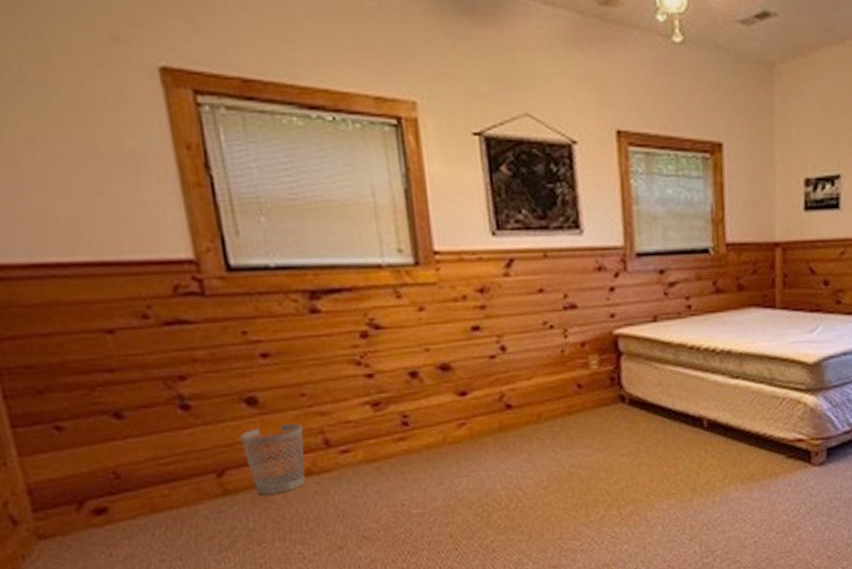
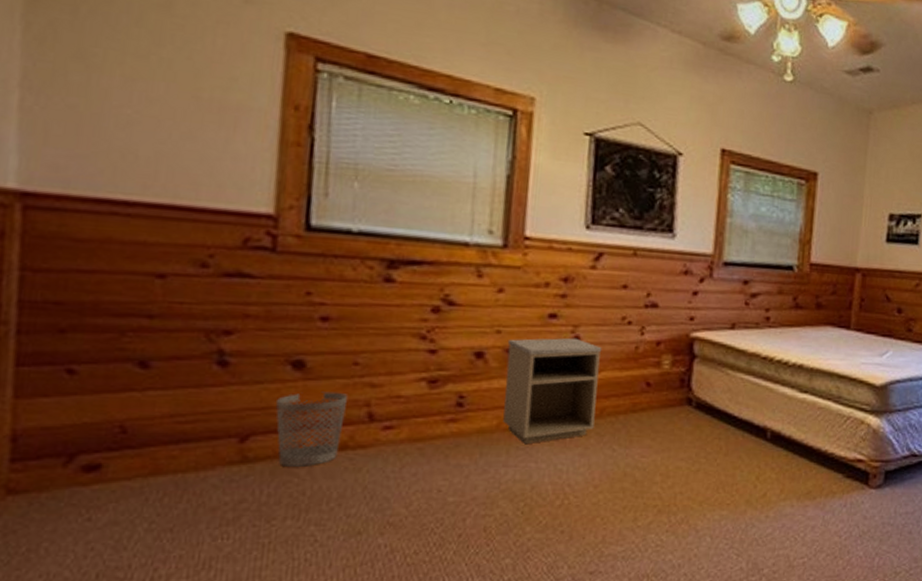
nightstand: none [437,348,534,455] -> present [503,337,602,445]

